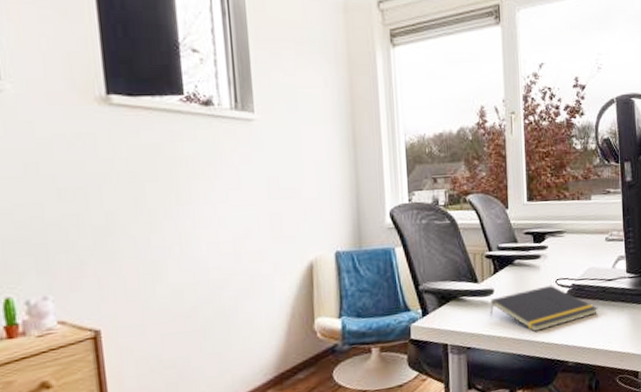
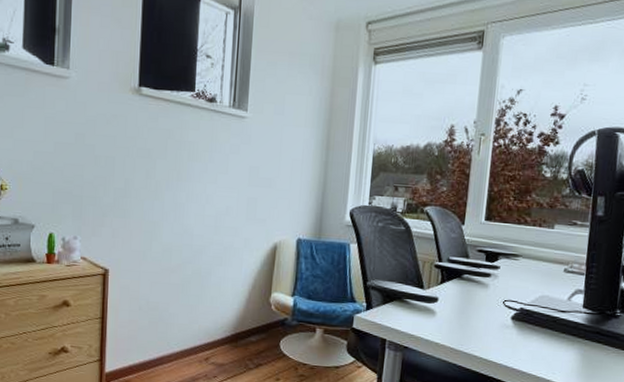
notepad: present [489,285,598,333] -> none [430,304,546,347]

